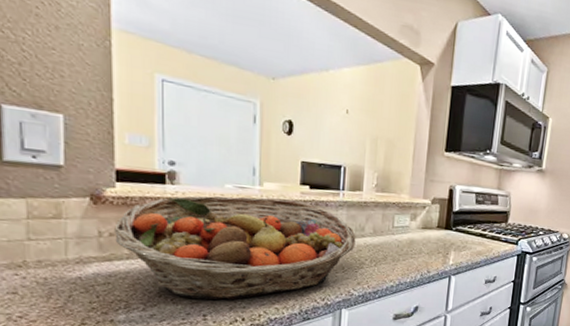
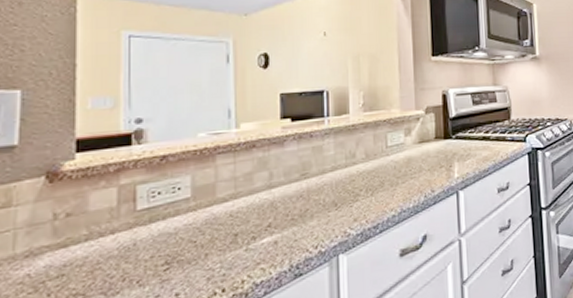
fruit basket: present [114,195,356,300] -> none [72,137,347,277]

